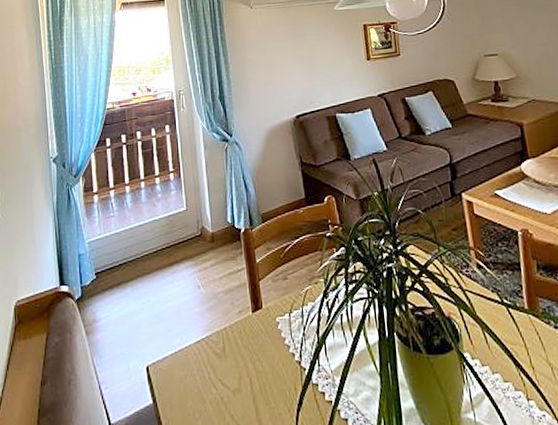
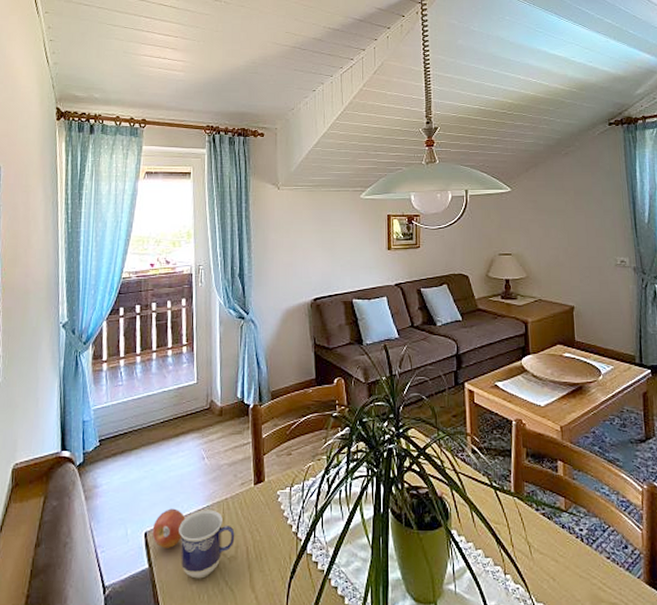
fruit: none [153,340,186,382] -> present [152,508,186,548]
cup: none [180,340,237,414] -> present [179,509,235,579]

